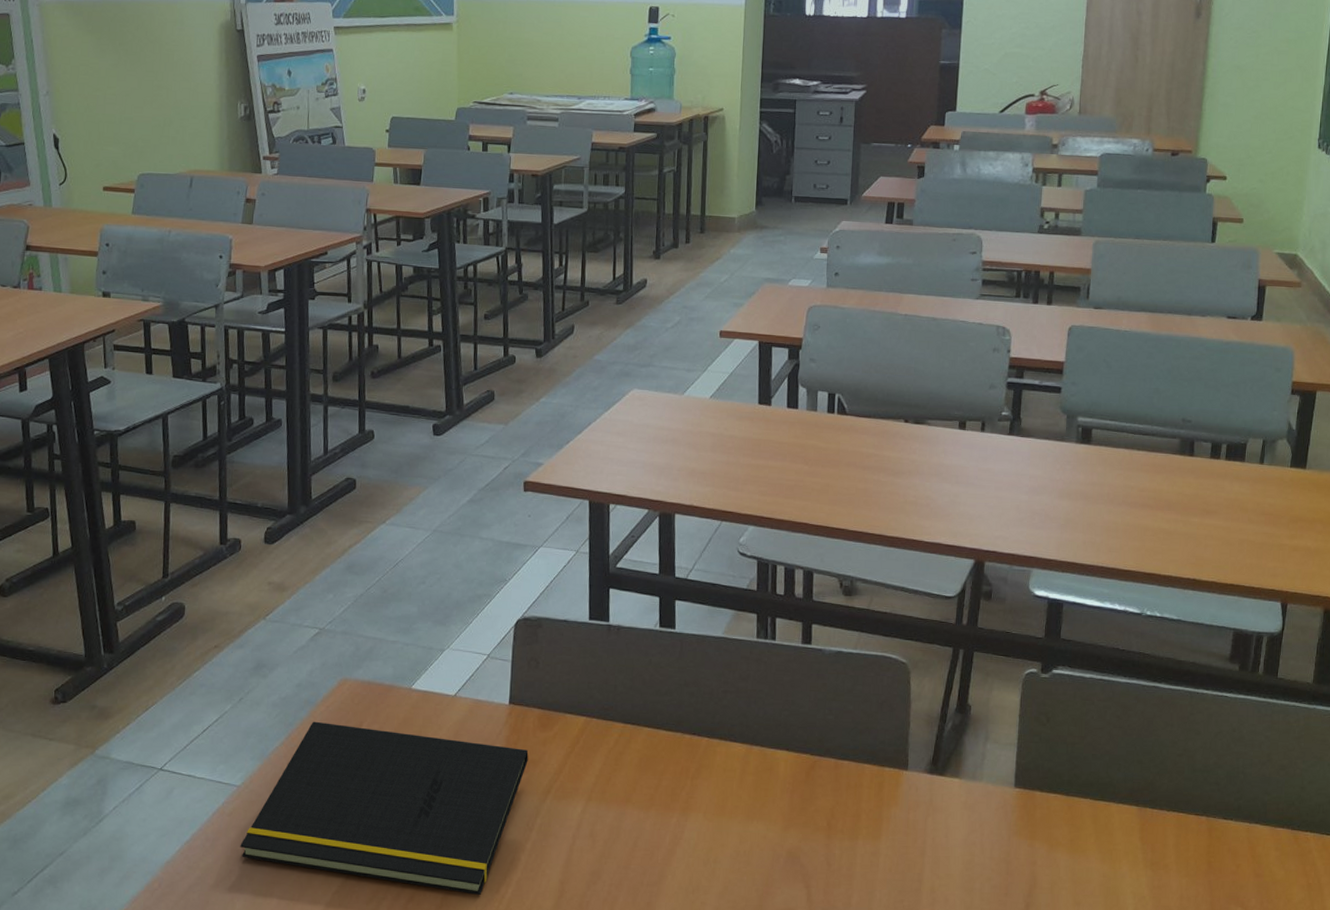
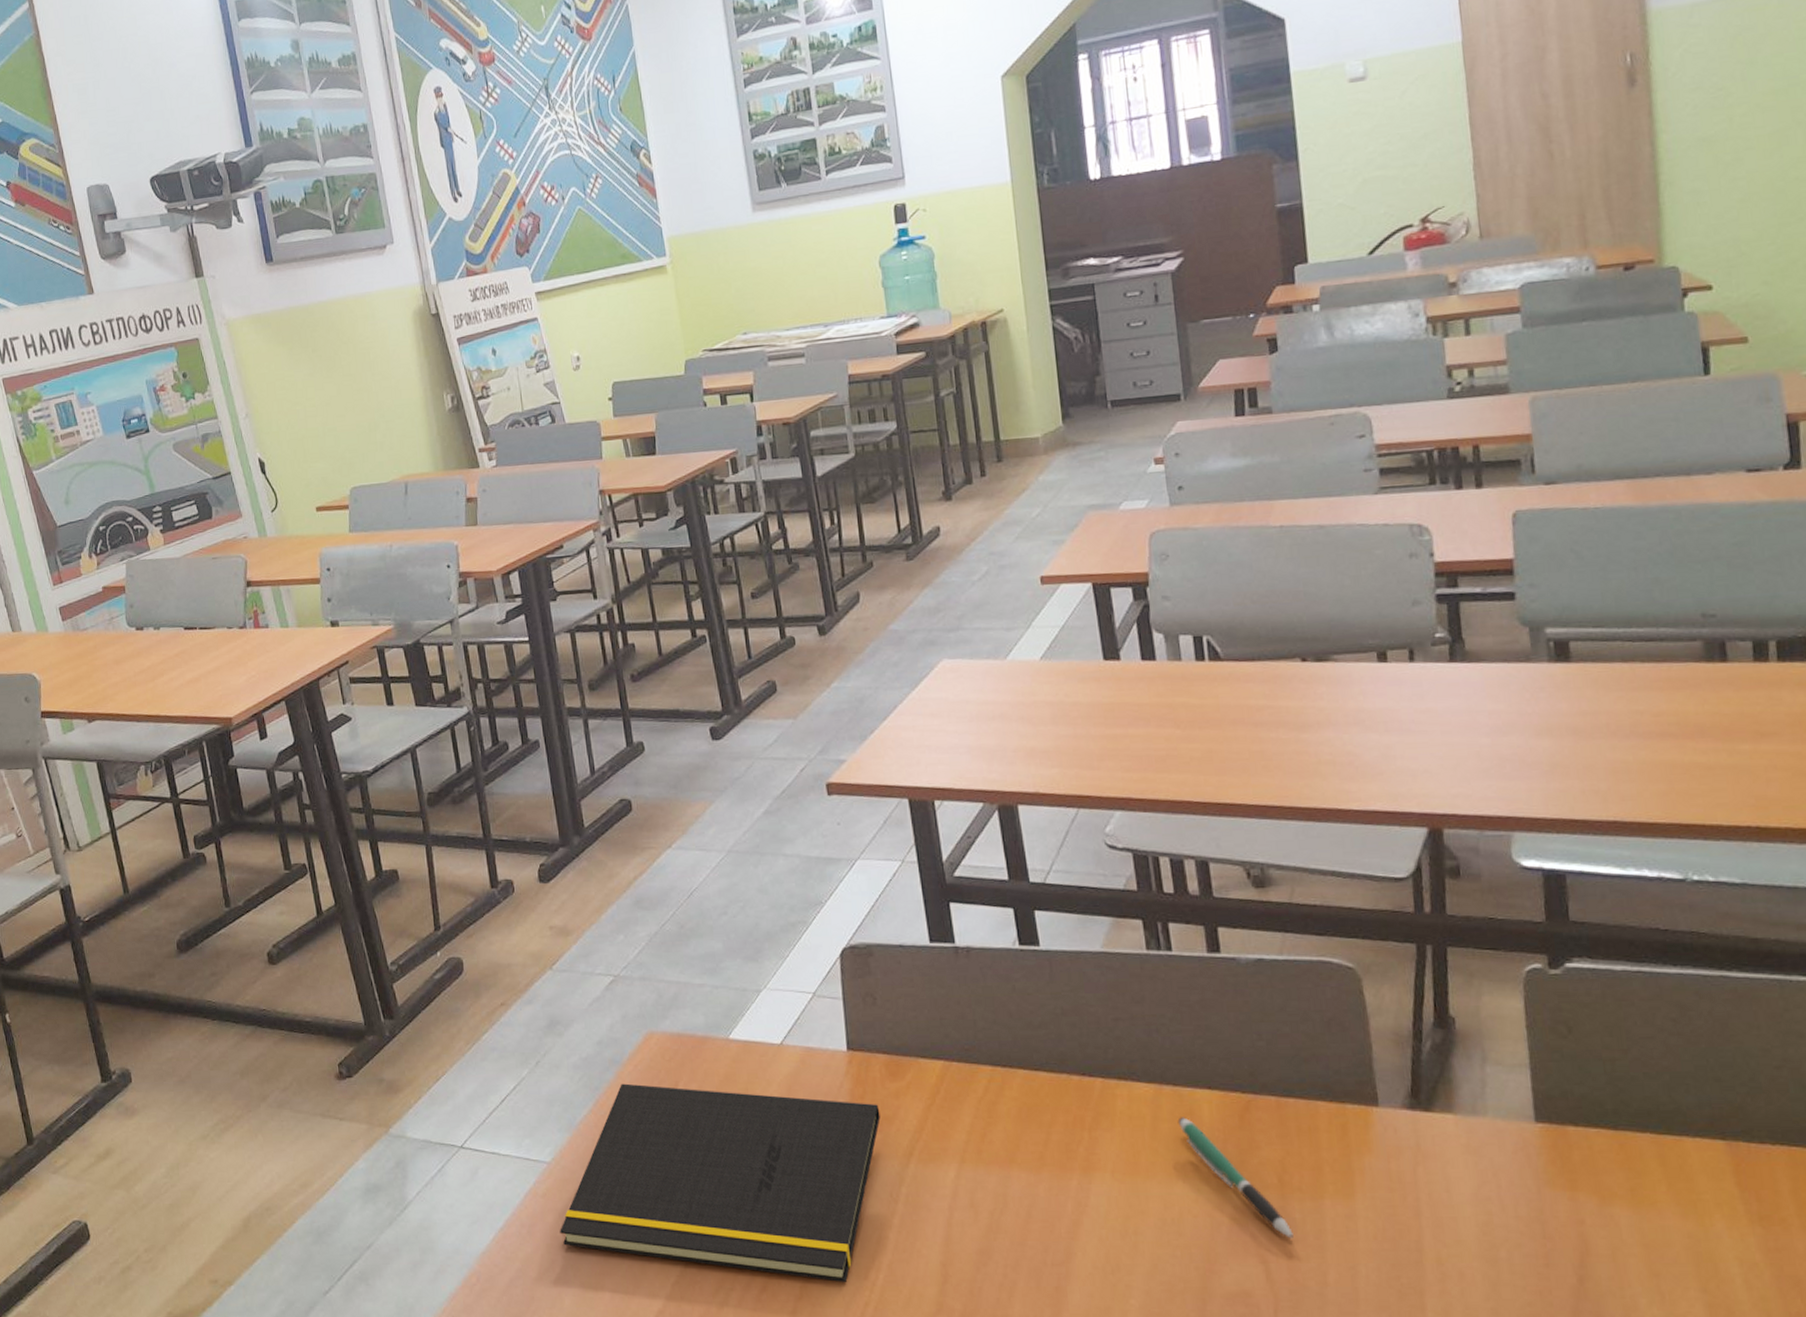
pen: none [760,771,832,870] -> present [1177,1117,1294,1239]

